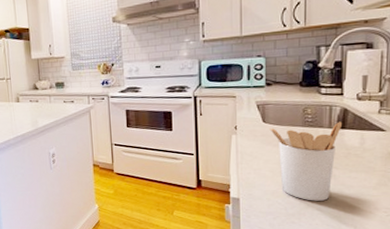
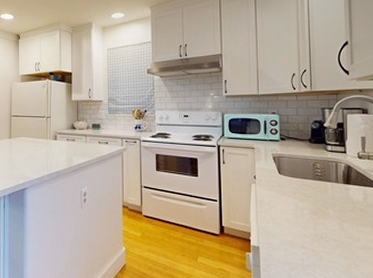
utensil holder: present [270,121,342,201] -> none [285,177,347,253]

